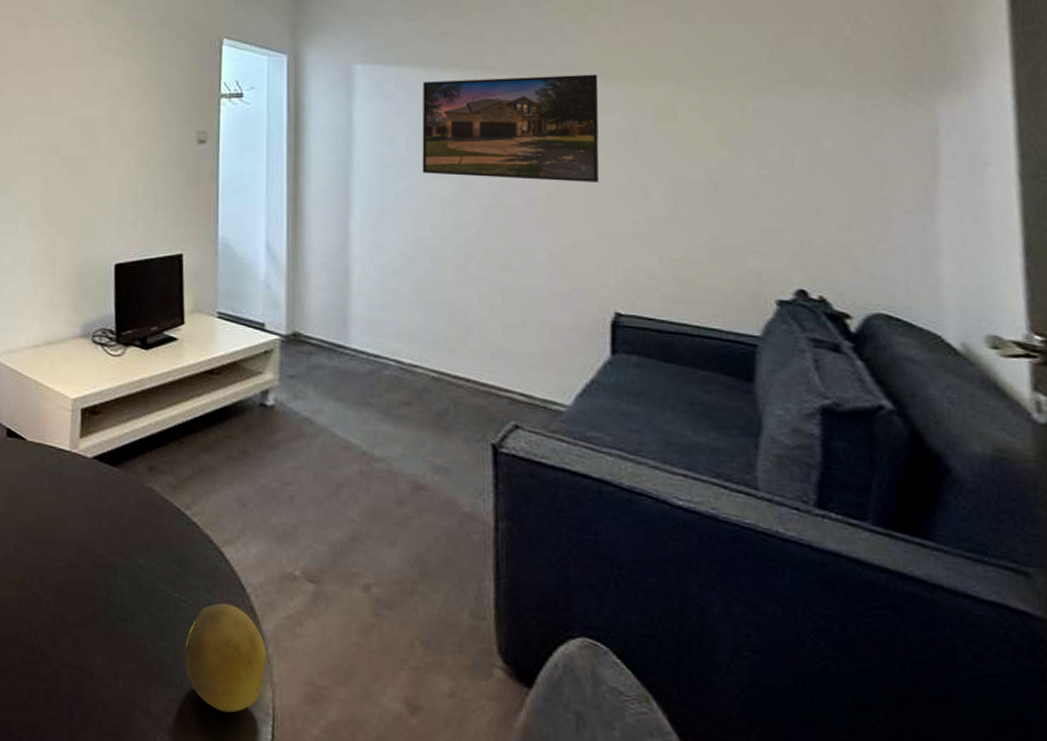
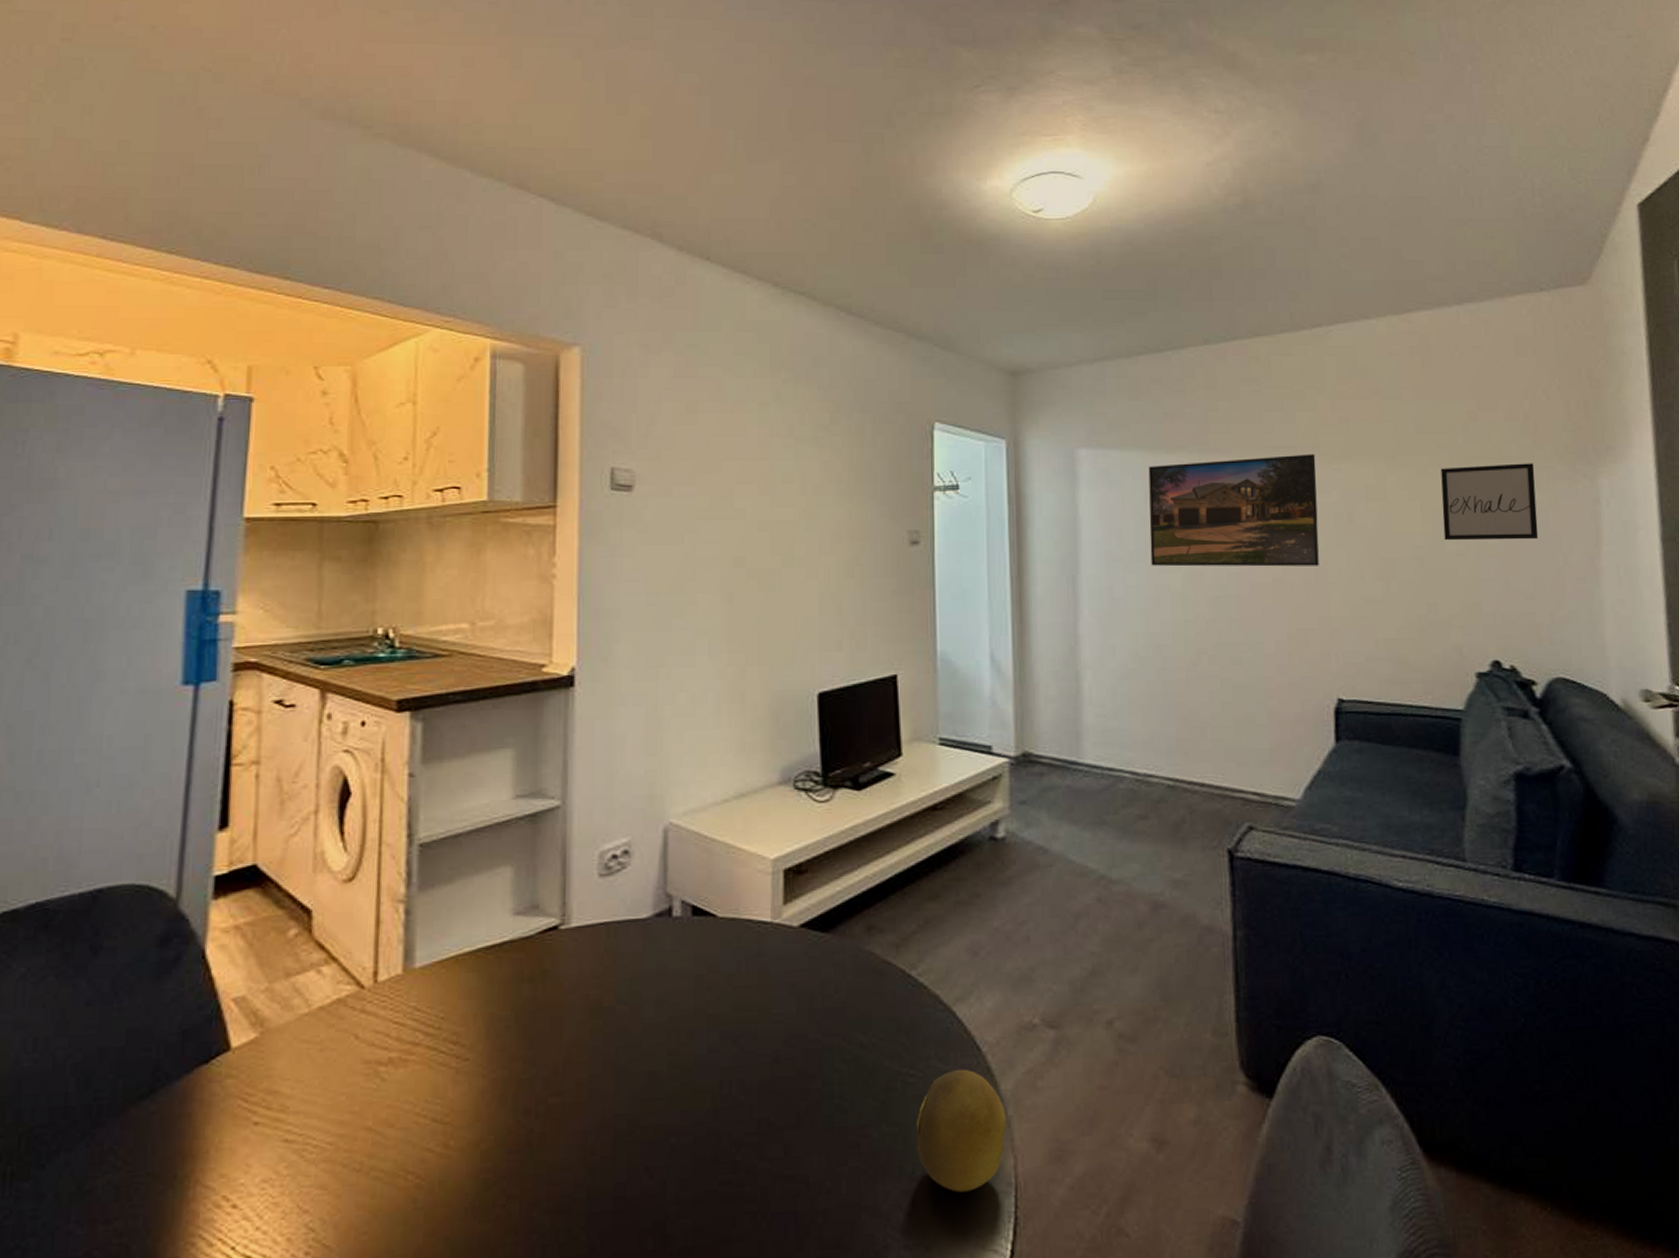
wall art: none [740,89,859,169] -> present [1440,463,1539,541]

